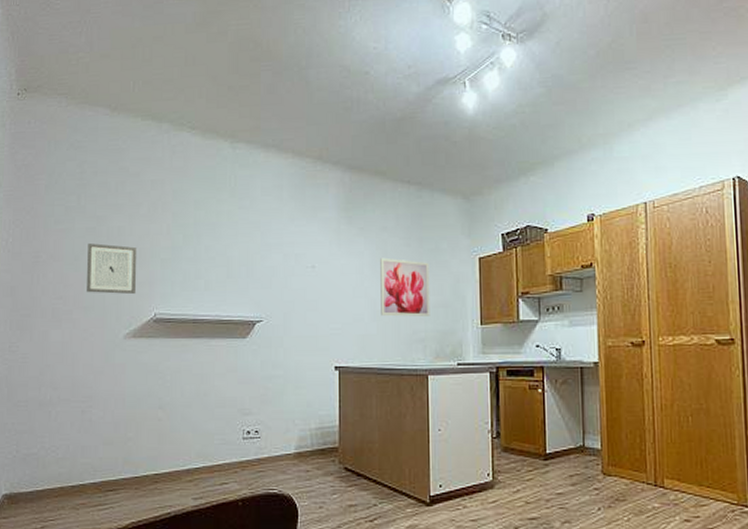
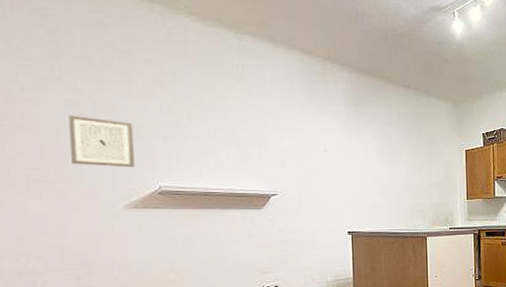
wall art: present [380,257,430,317] -> none [386,146,428,193]

